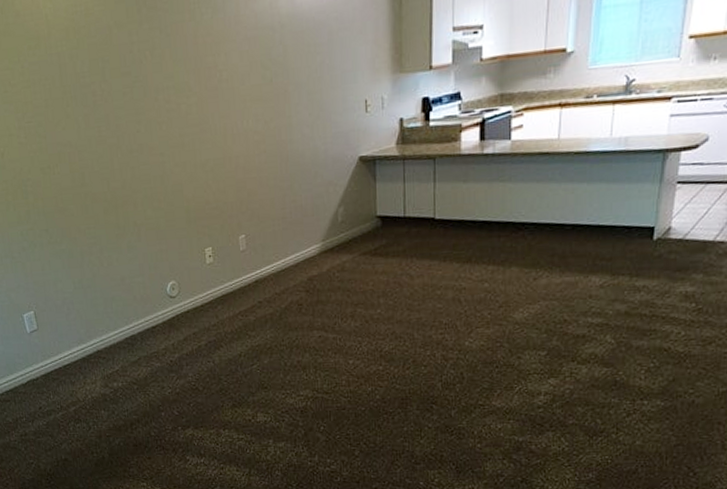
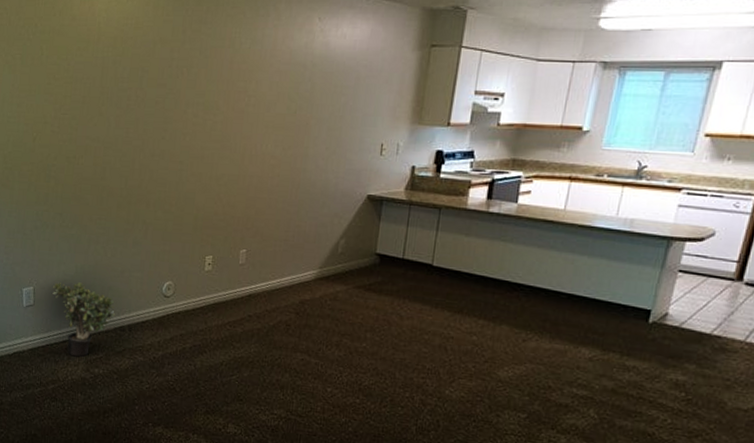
potted plant: none [54,298,123,375] -> present [52,282,115,357]

